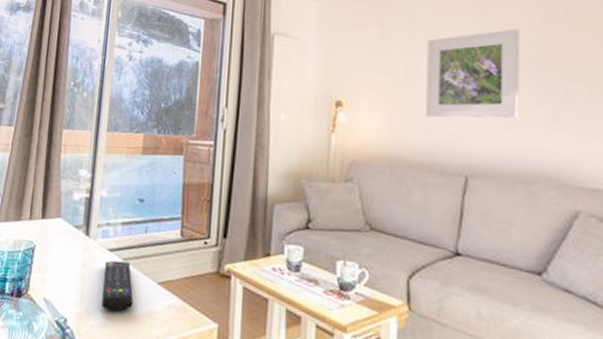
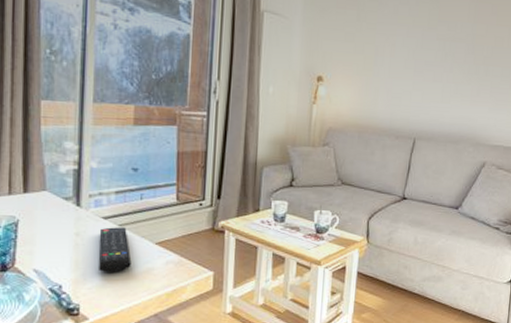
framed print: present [426,29,519,119] -> none [388,20,460,93]

